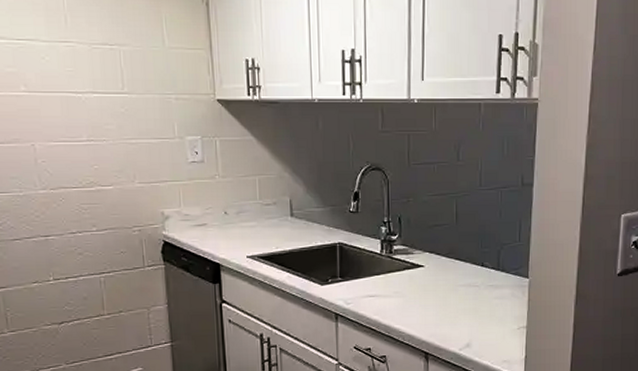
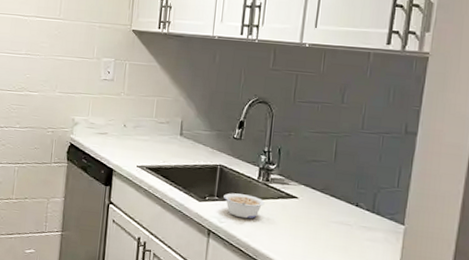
legume: none [347,270,391,296] -> present [224,193,265,219]

